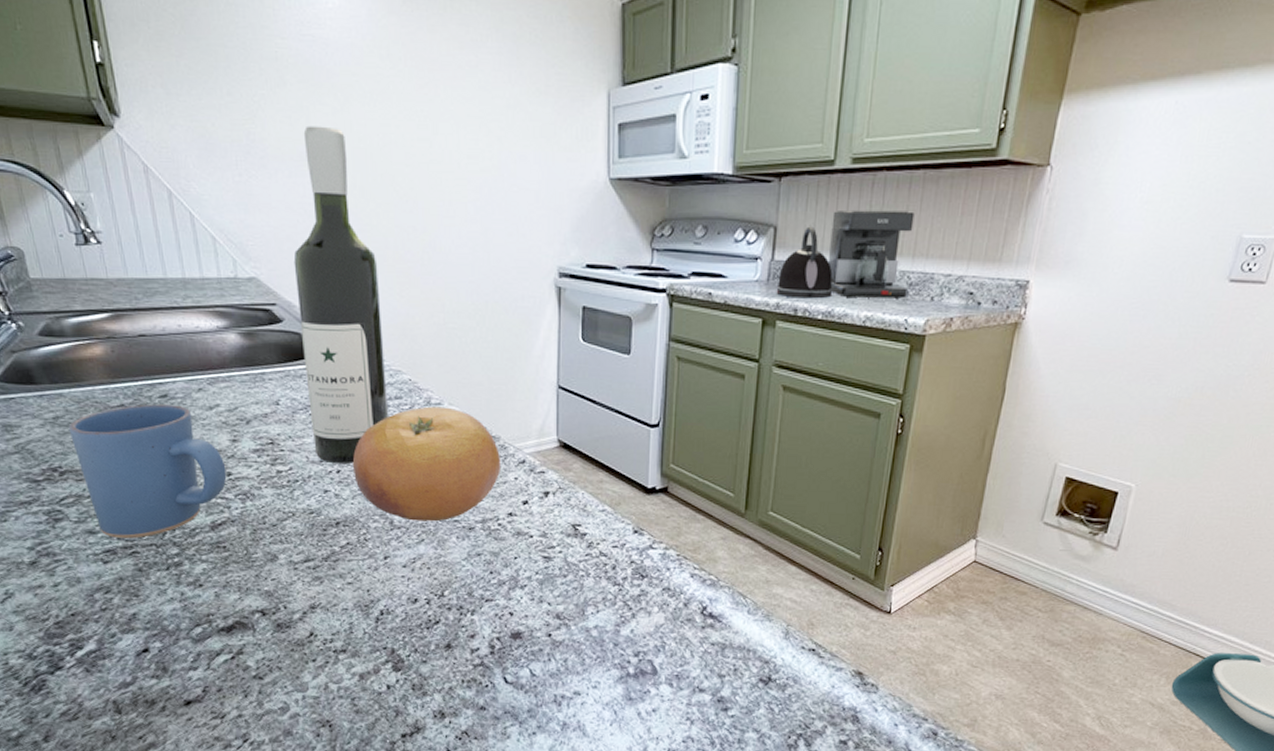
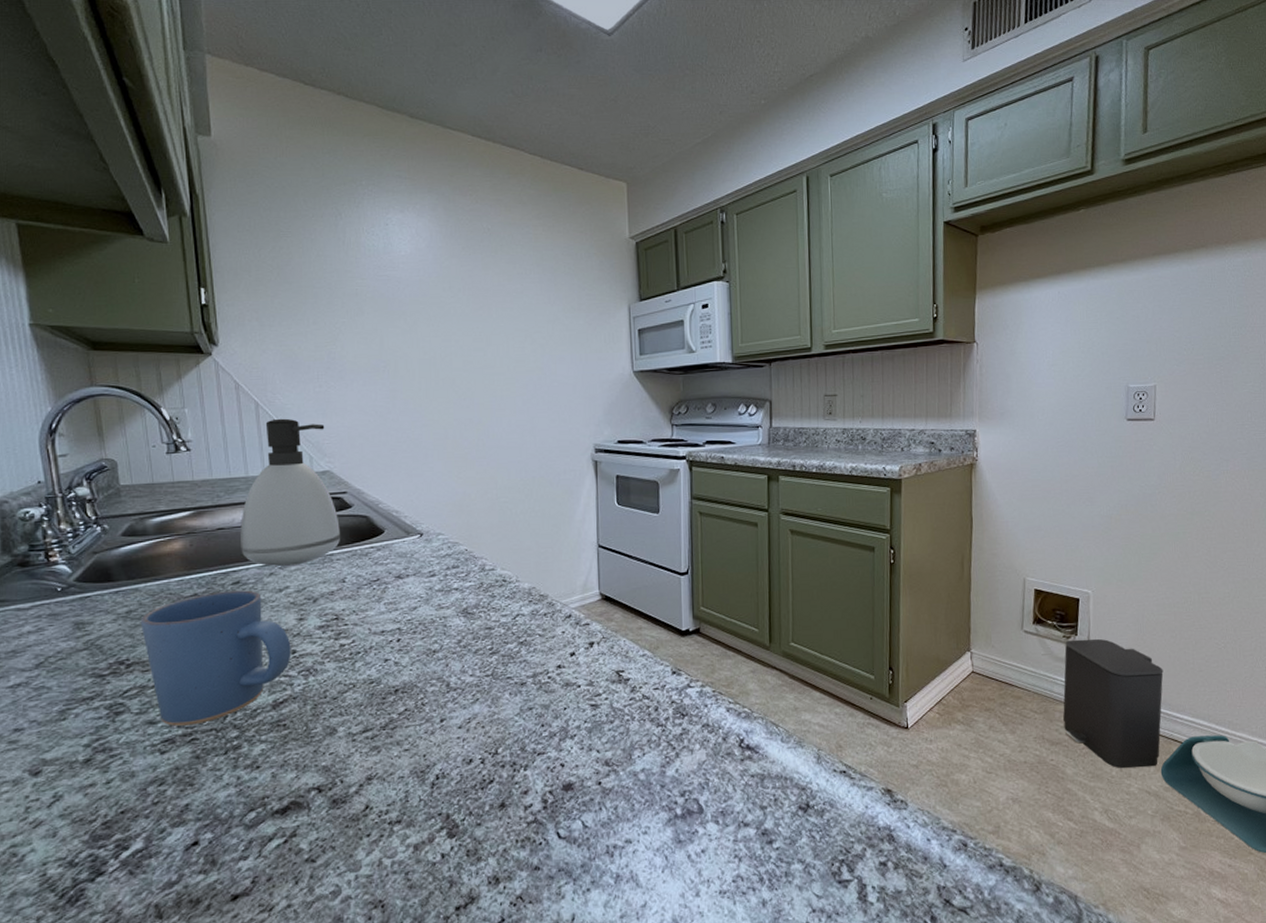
soap dispenser: none [163,211,273,382] -> present [240,418,341,566]
bottle: present [293,125,389,463] -> none [364,344,447,633]
fruit: present [352,406,501,522] -> none [412,572,550,682]
kettle: present [776,226,833,299] -> none [776,399,822,457]
coffee maker: present [827,209,915,299] -> none [815,382,882,453]
pedal bin: none [1069,537,1202,679] -> present [1063,638,1164,768]

